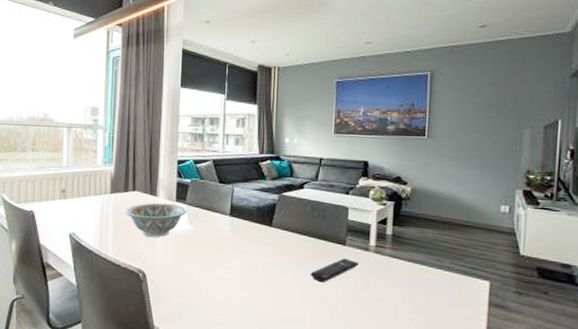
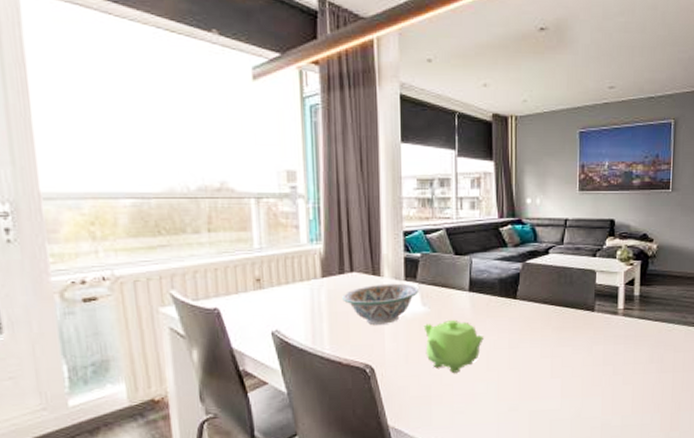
teapot: none [189,239,241,287] -> present [423,319,484,373]
remote control: present [310,258,359,283] -> none [559,325,608,353]

